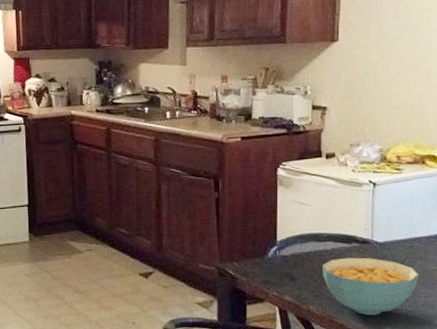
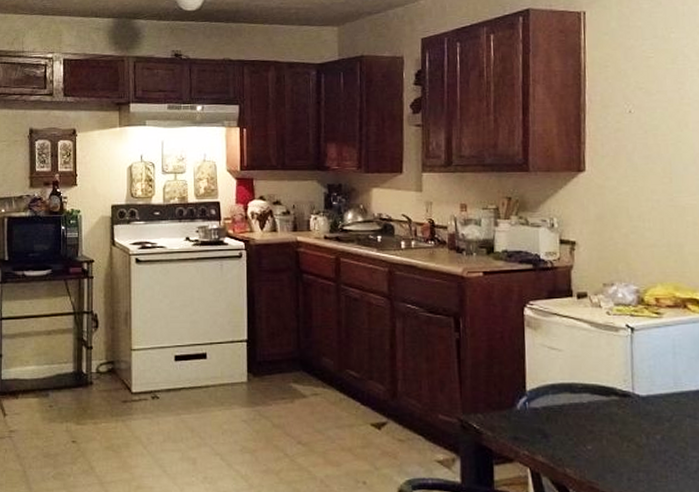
cereal bowl: present [321,257,420,315] -> none [577,412,689,482]

